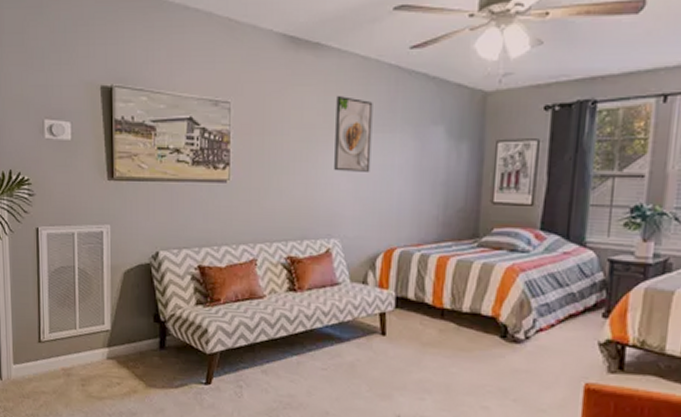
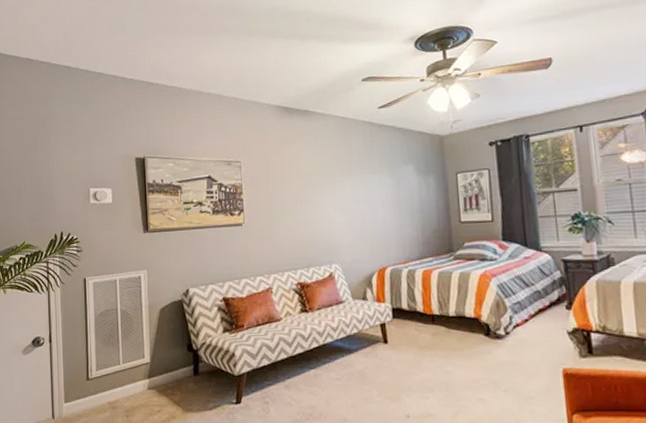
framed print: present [334,96,373,172] -> none [325,149,359,209]

